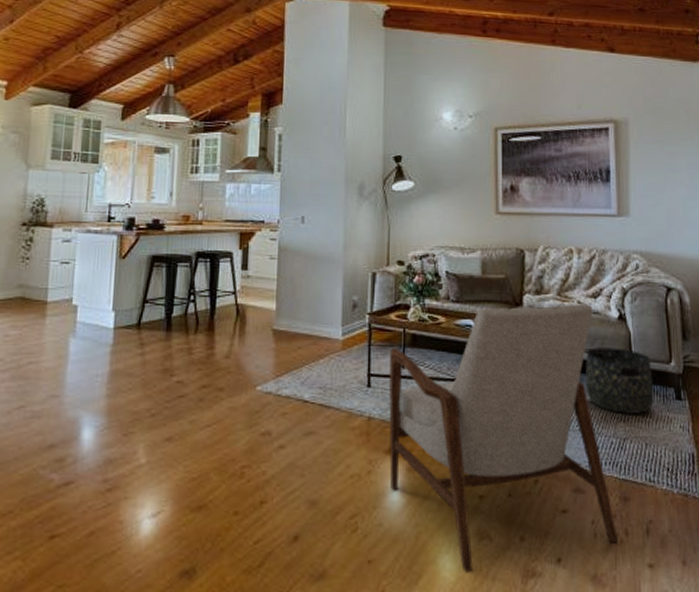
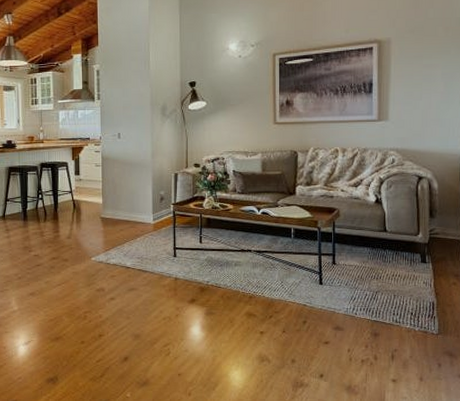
armchair: present [389,304,619,573] -> none [190,192,369,383]
basket: present [586,347,655,414] -> none [346,224,404,274]

